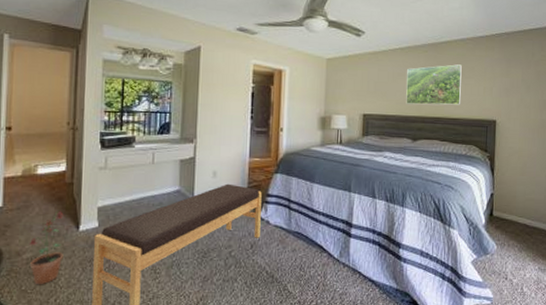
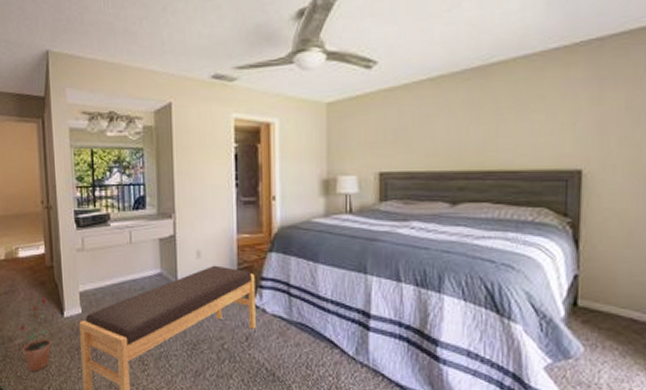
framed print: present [406,64,462,105] -> none [440,93,525,155]

